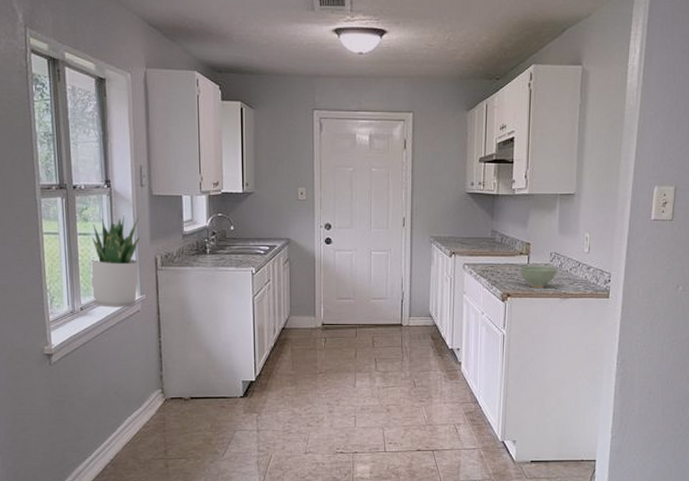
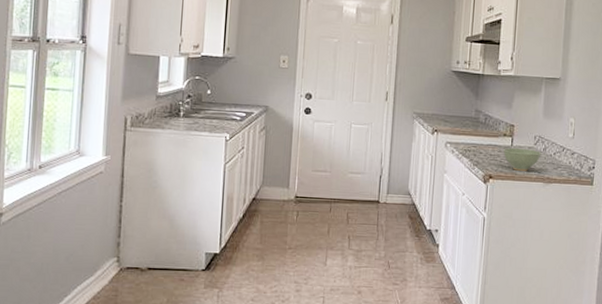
planter: present [89,215,140,308] -> none [52,72,112,168]

